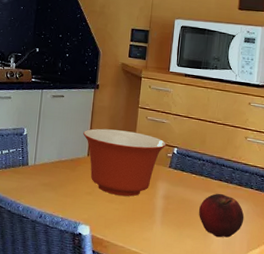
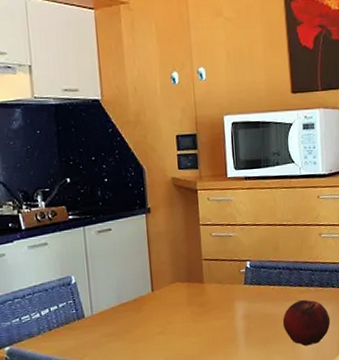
mixing bowl: present [83,128,166,197] -> none [142,253,237,328]

